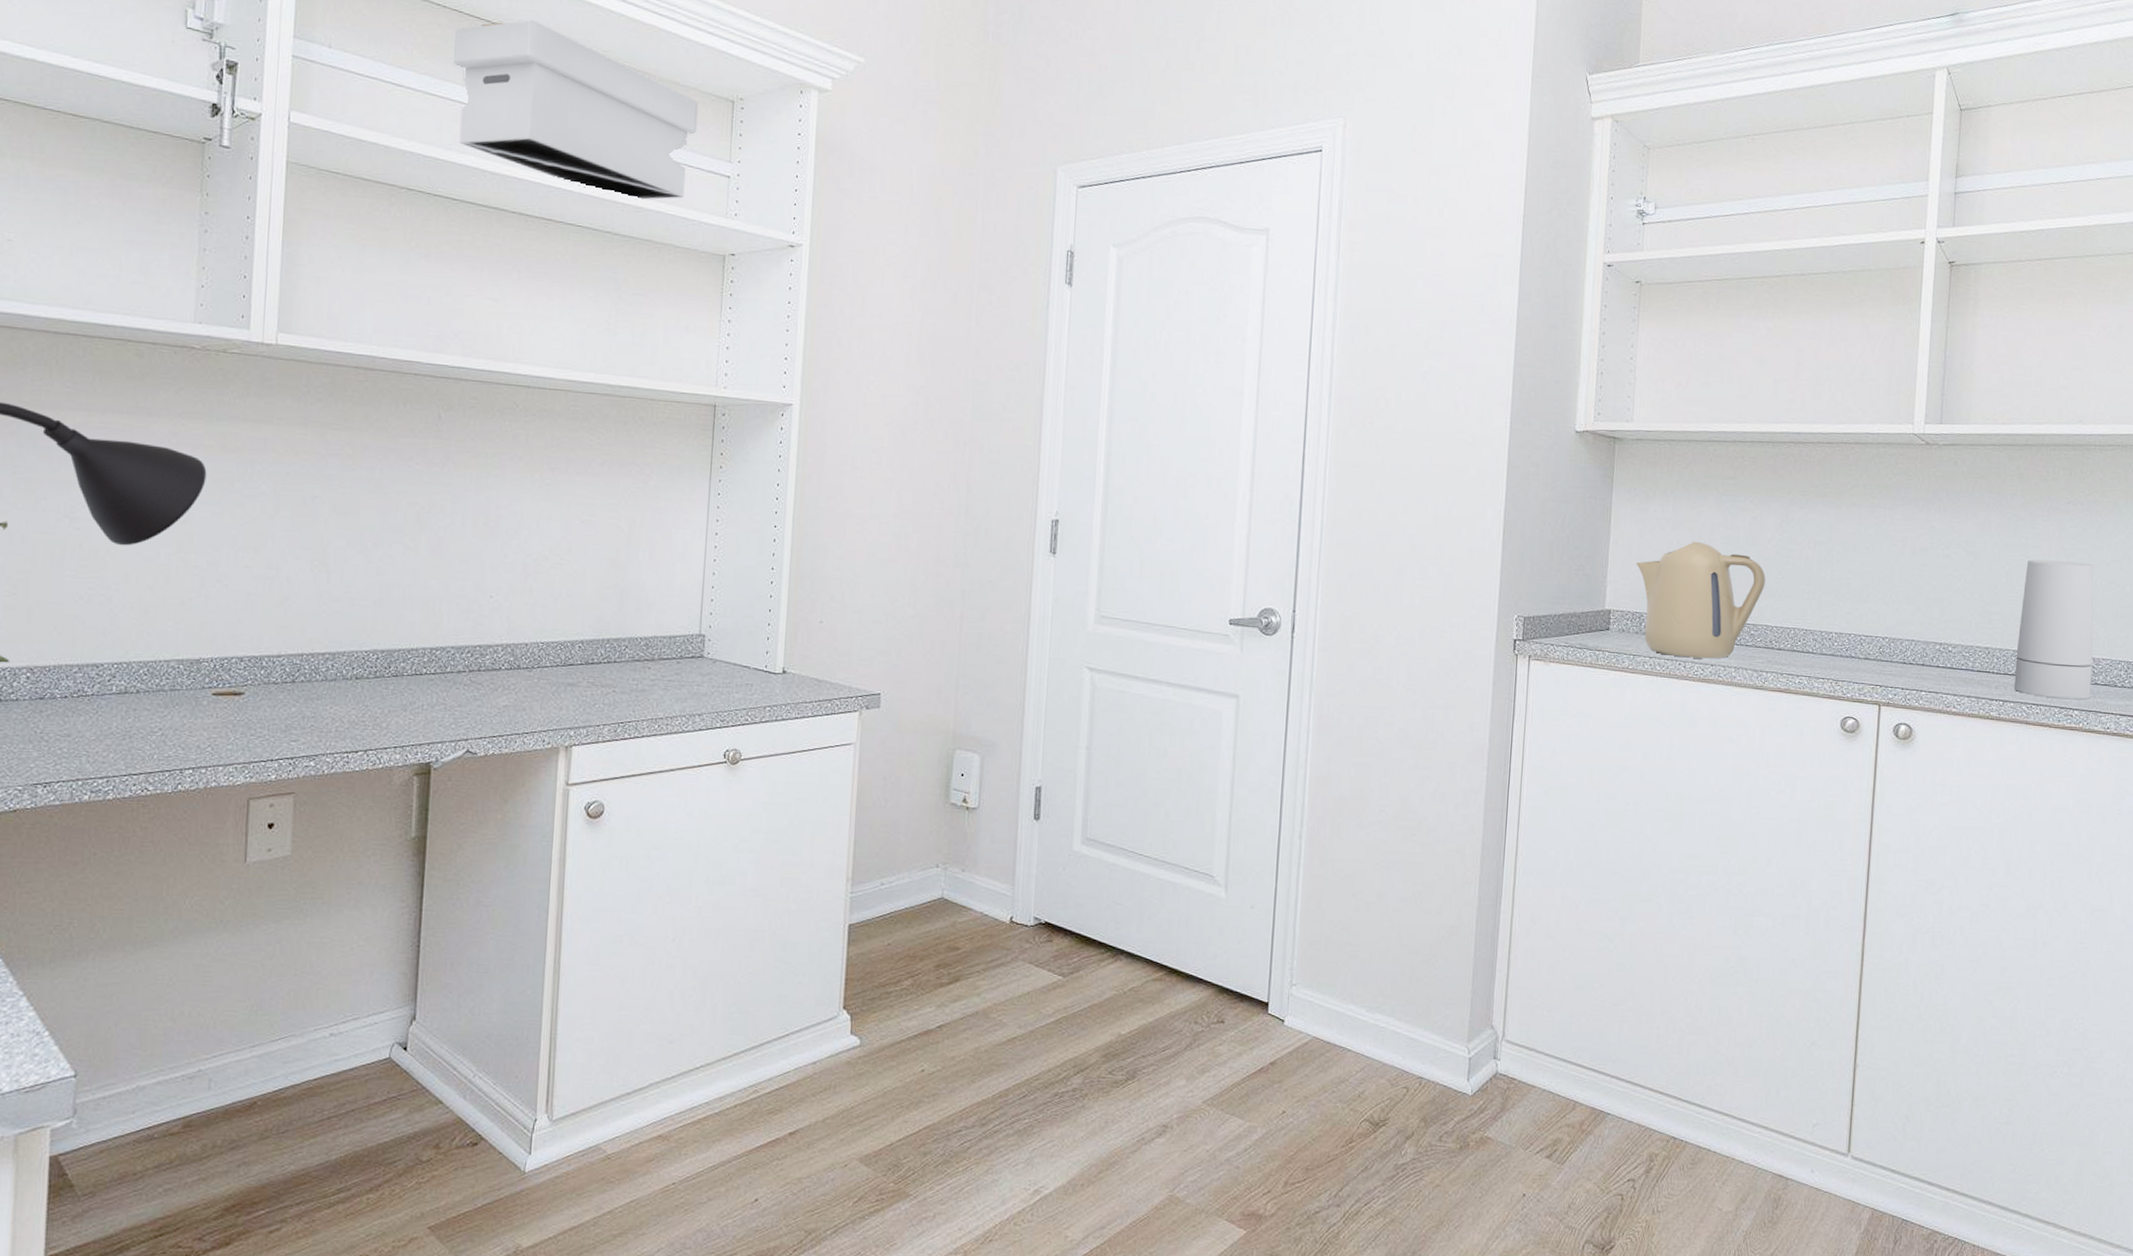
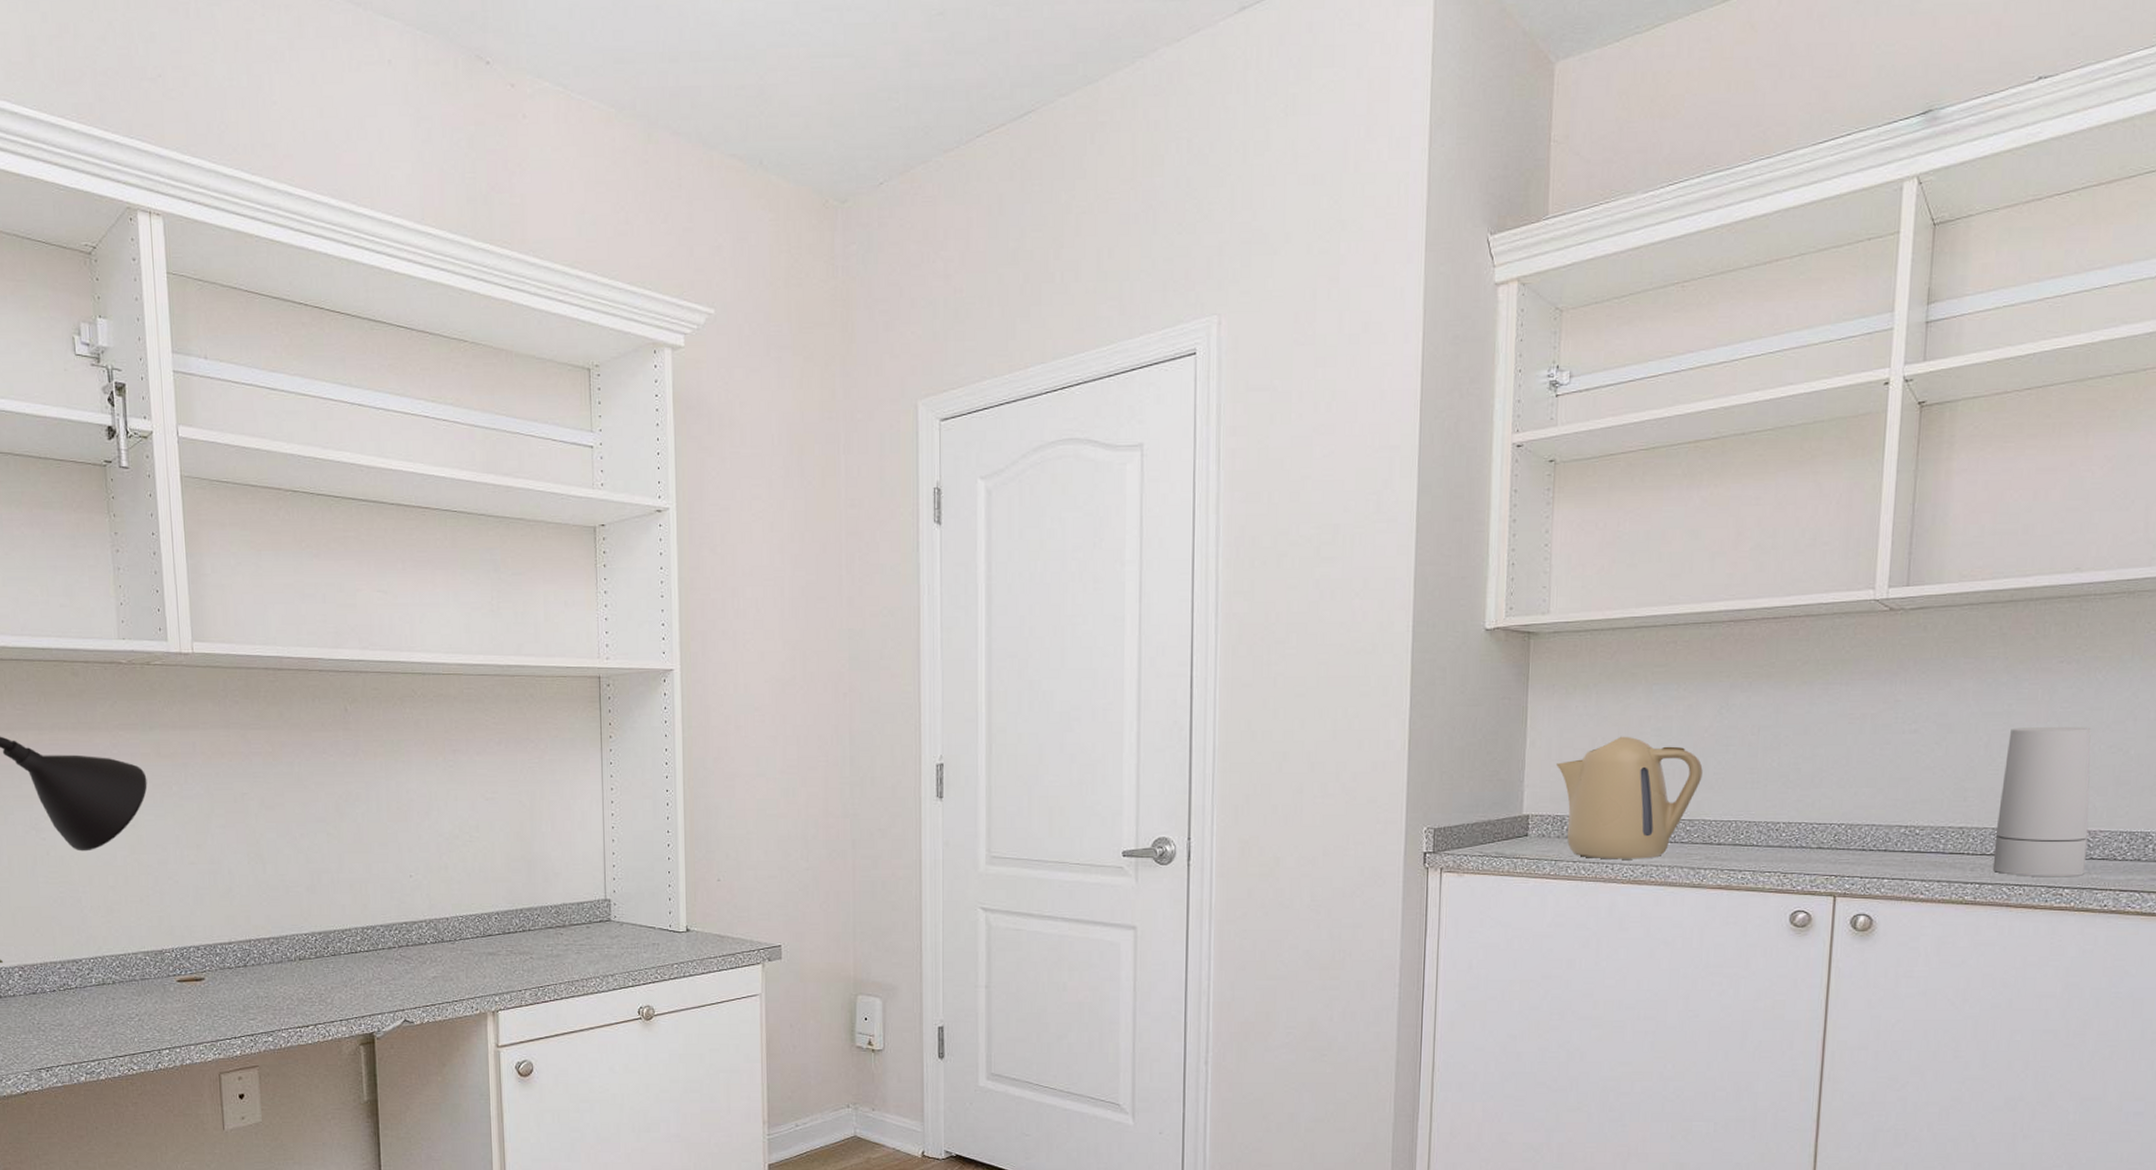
storage box: present [452,19,699,200] -> none [318,308,557,480]

